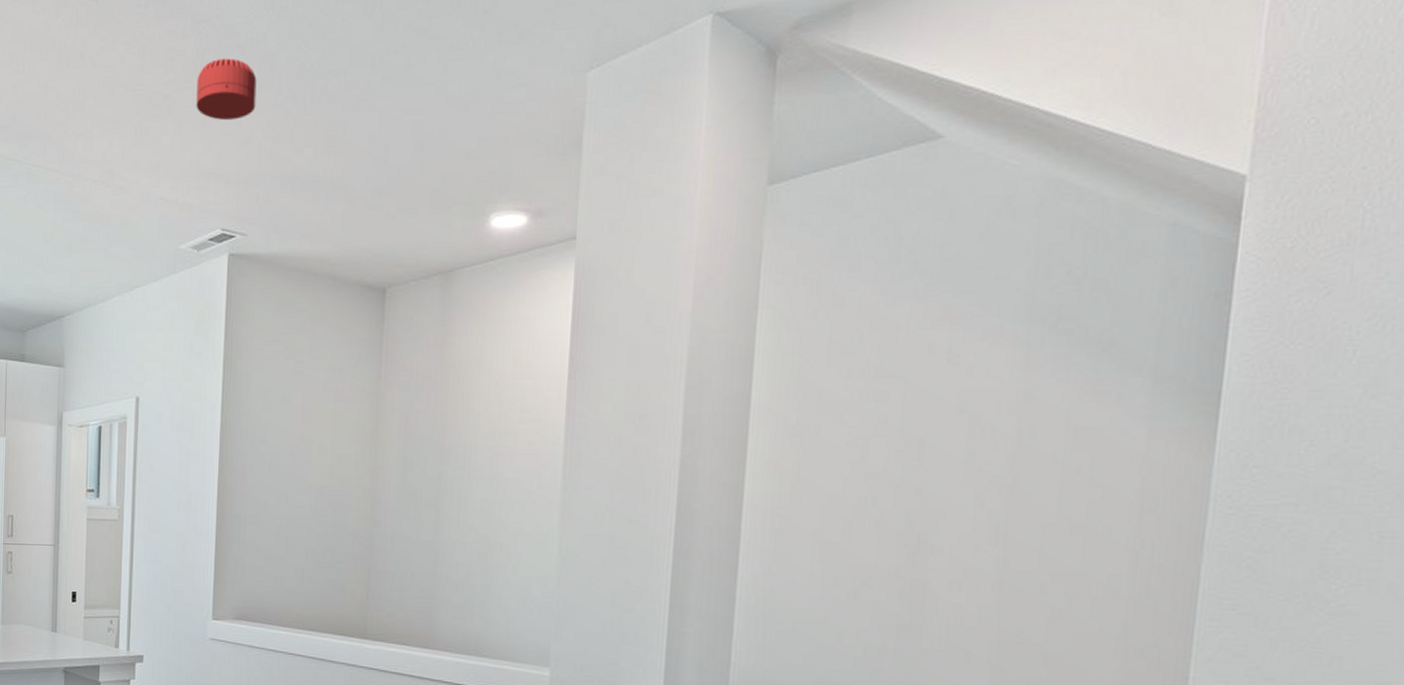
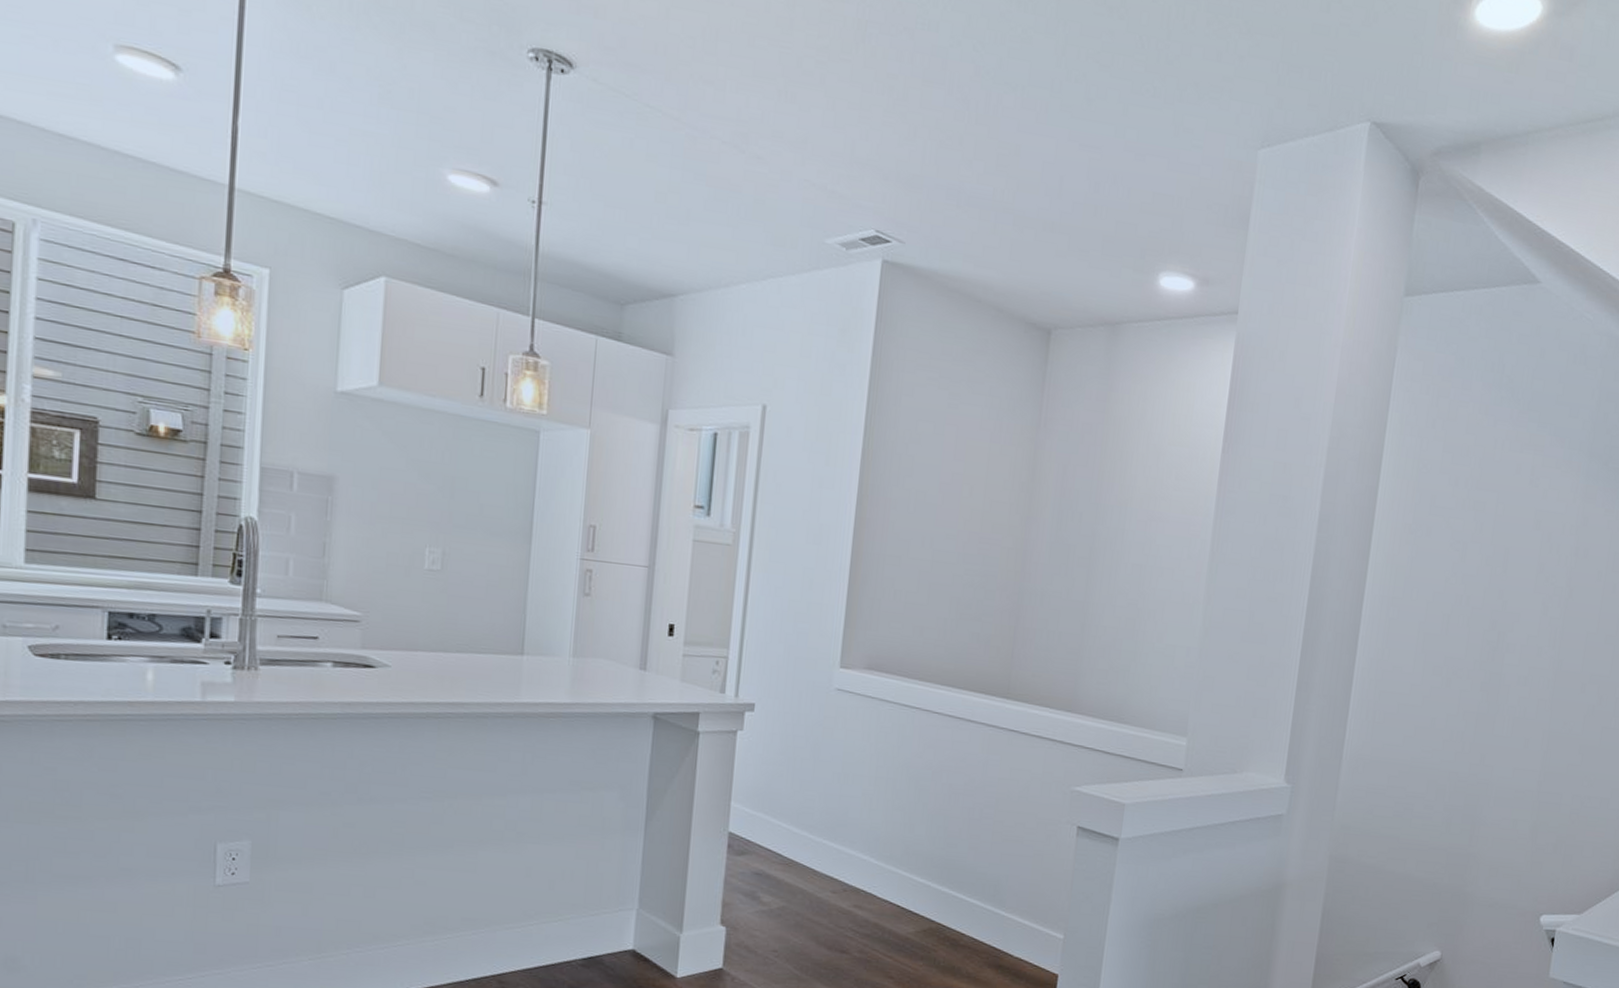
smoke detector: present [196,58,257,121] -> none [854,36,926,111]

